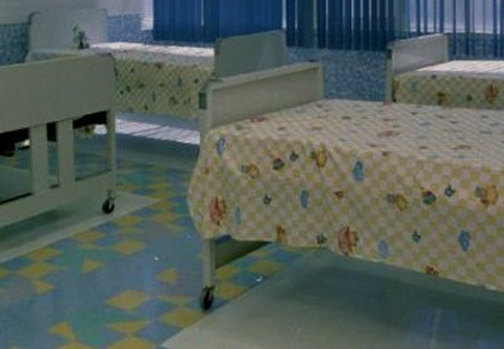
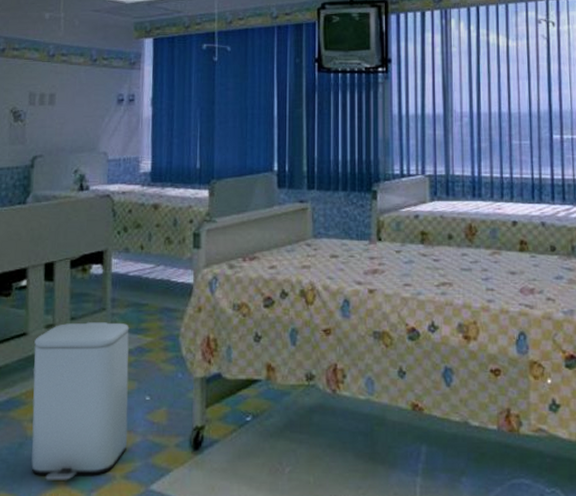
pedal bin: none [40,182,138,338] -> present [31,321,130,482]

